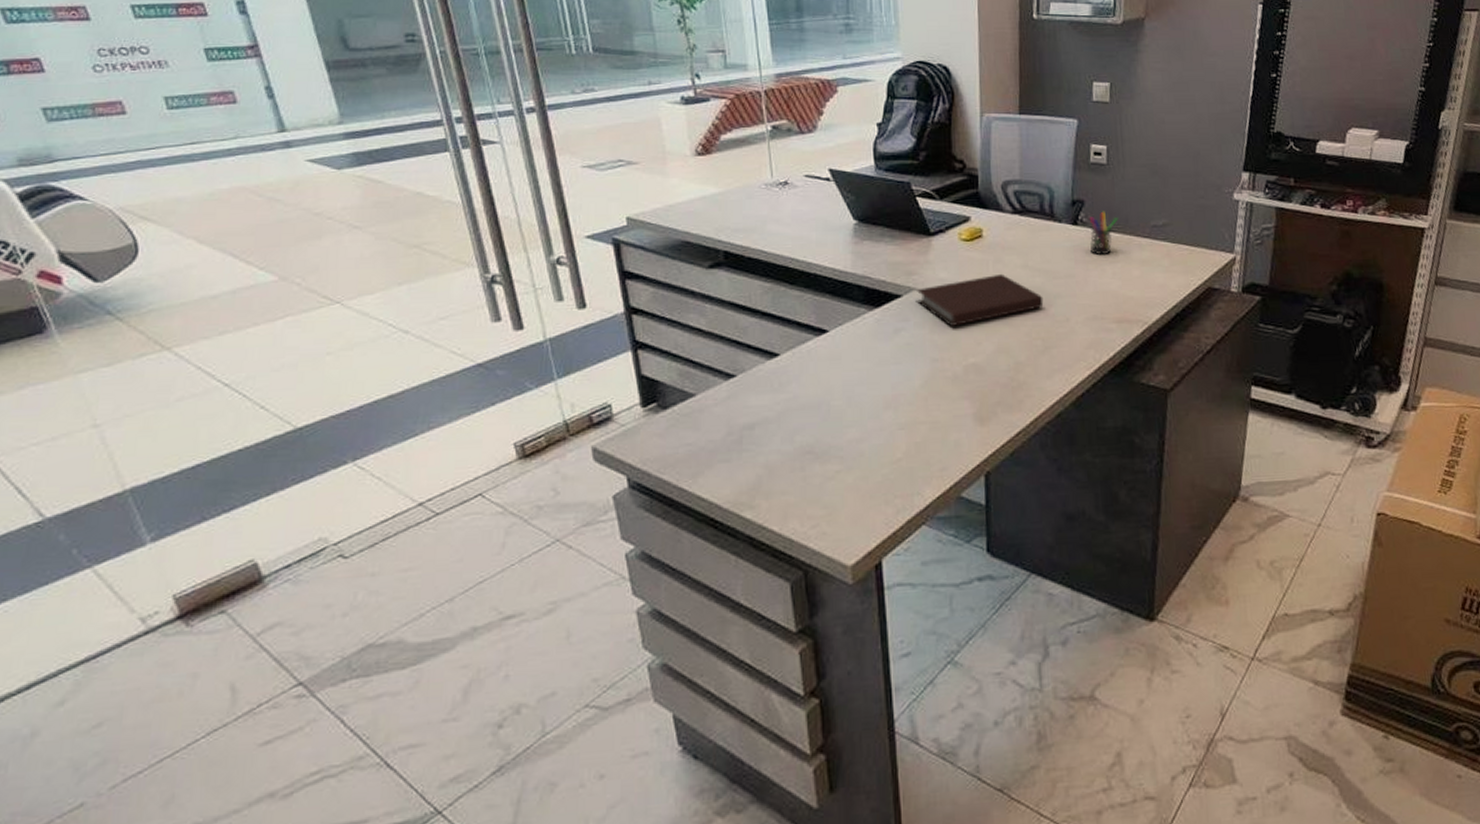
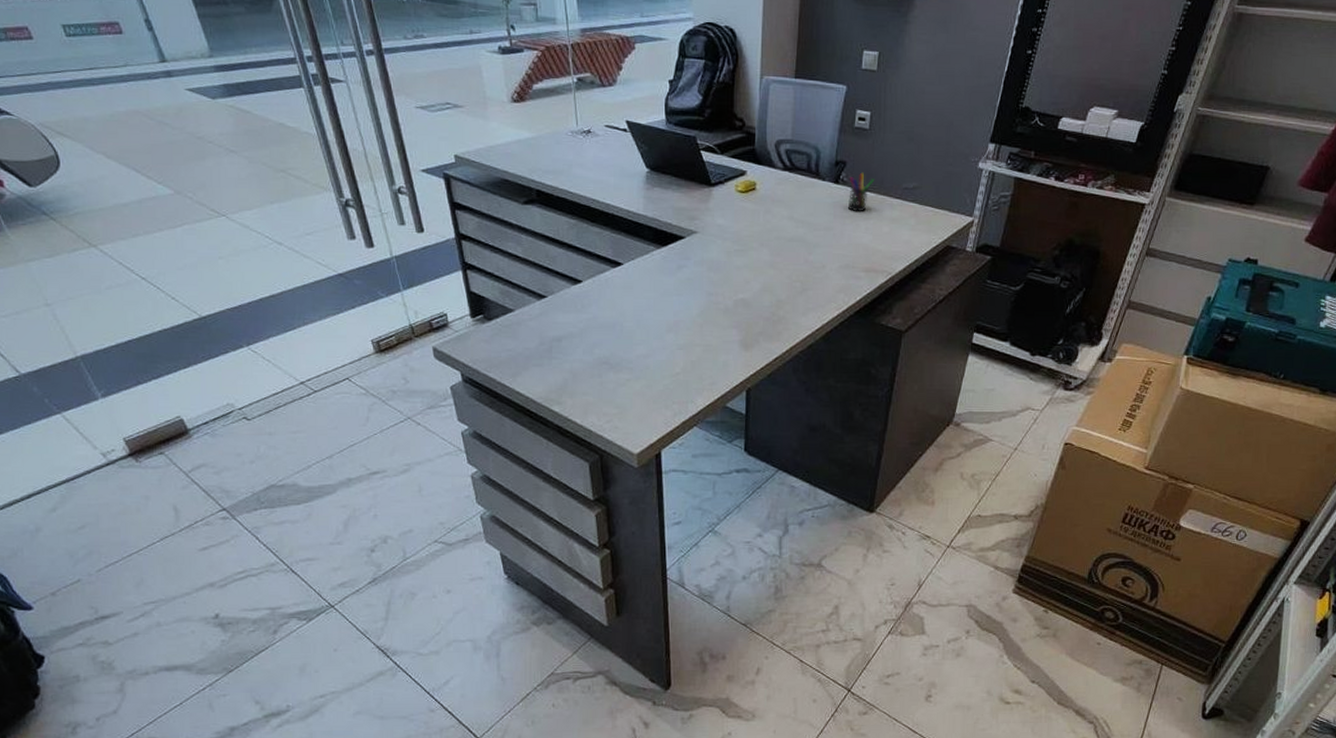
notebook: present [915,273,1044,326] -> none [696,223,805,266]

